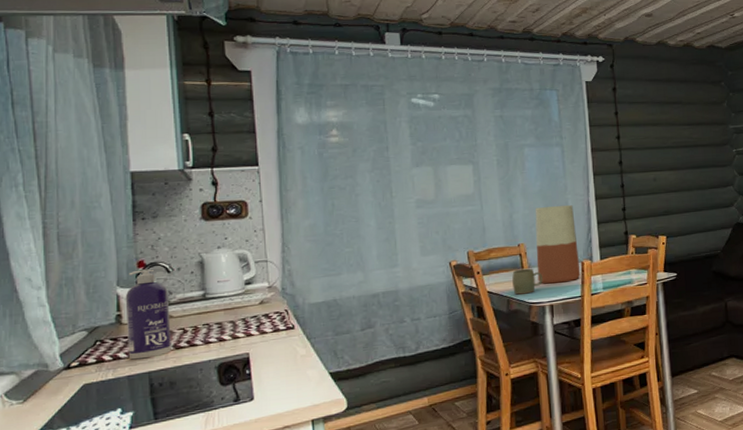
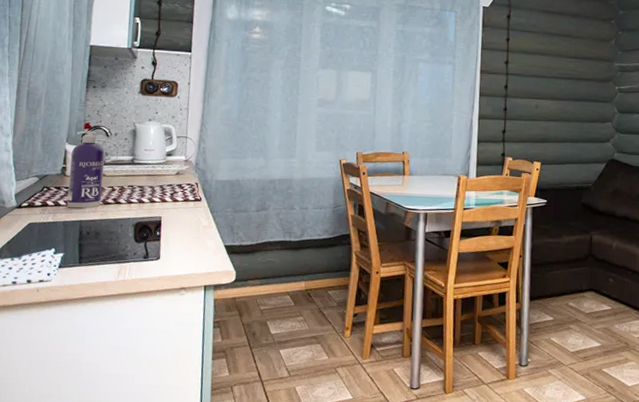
mug: present [512,268,543,295] -> none [393,175,422,200]
vase: present [535,204,581,284] -> none [416,120,457,194]

